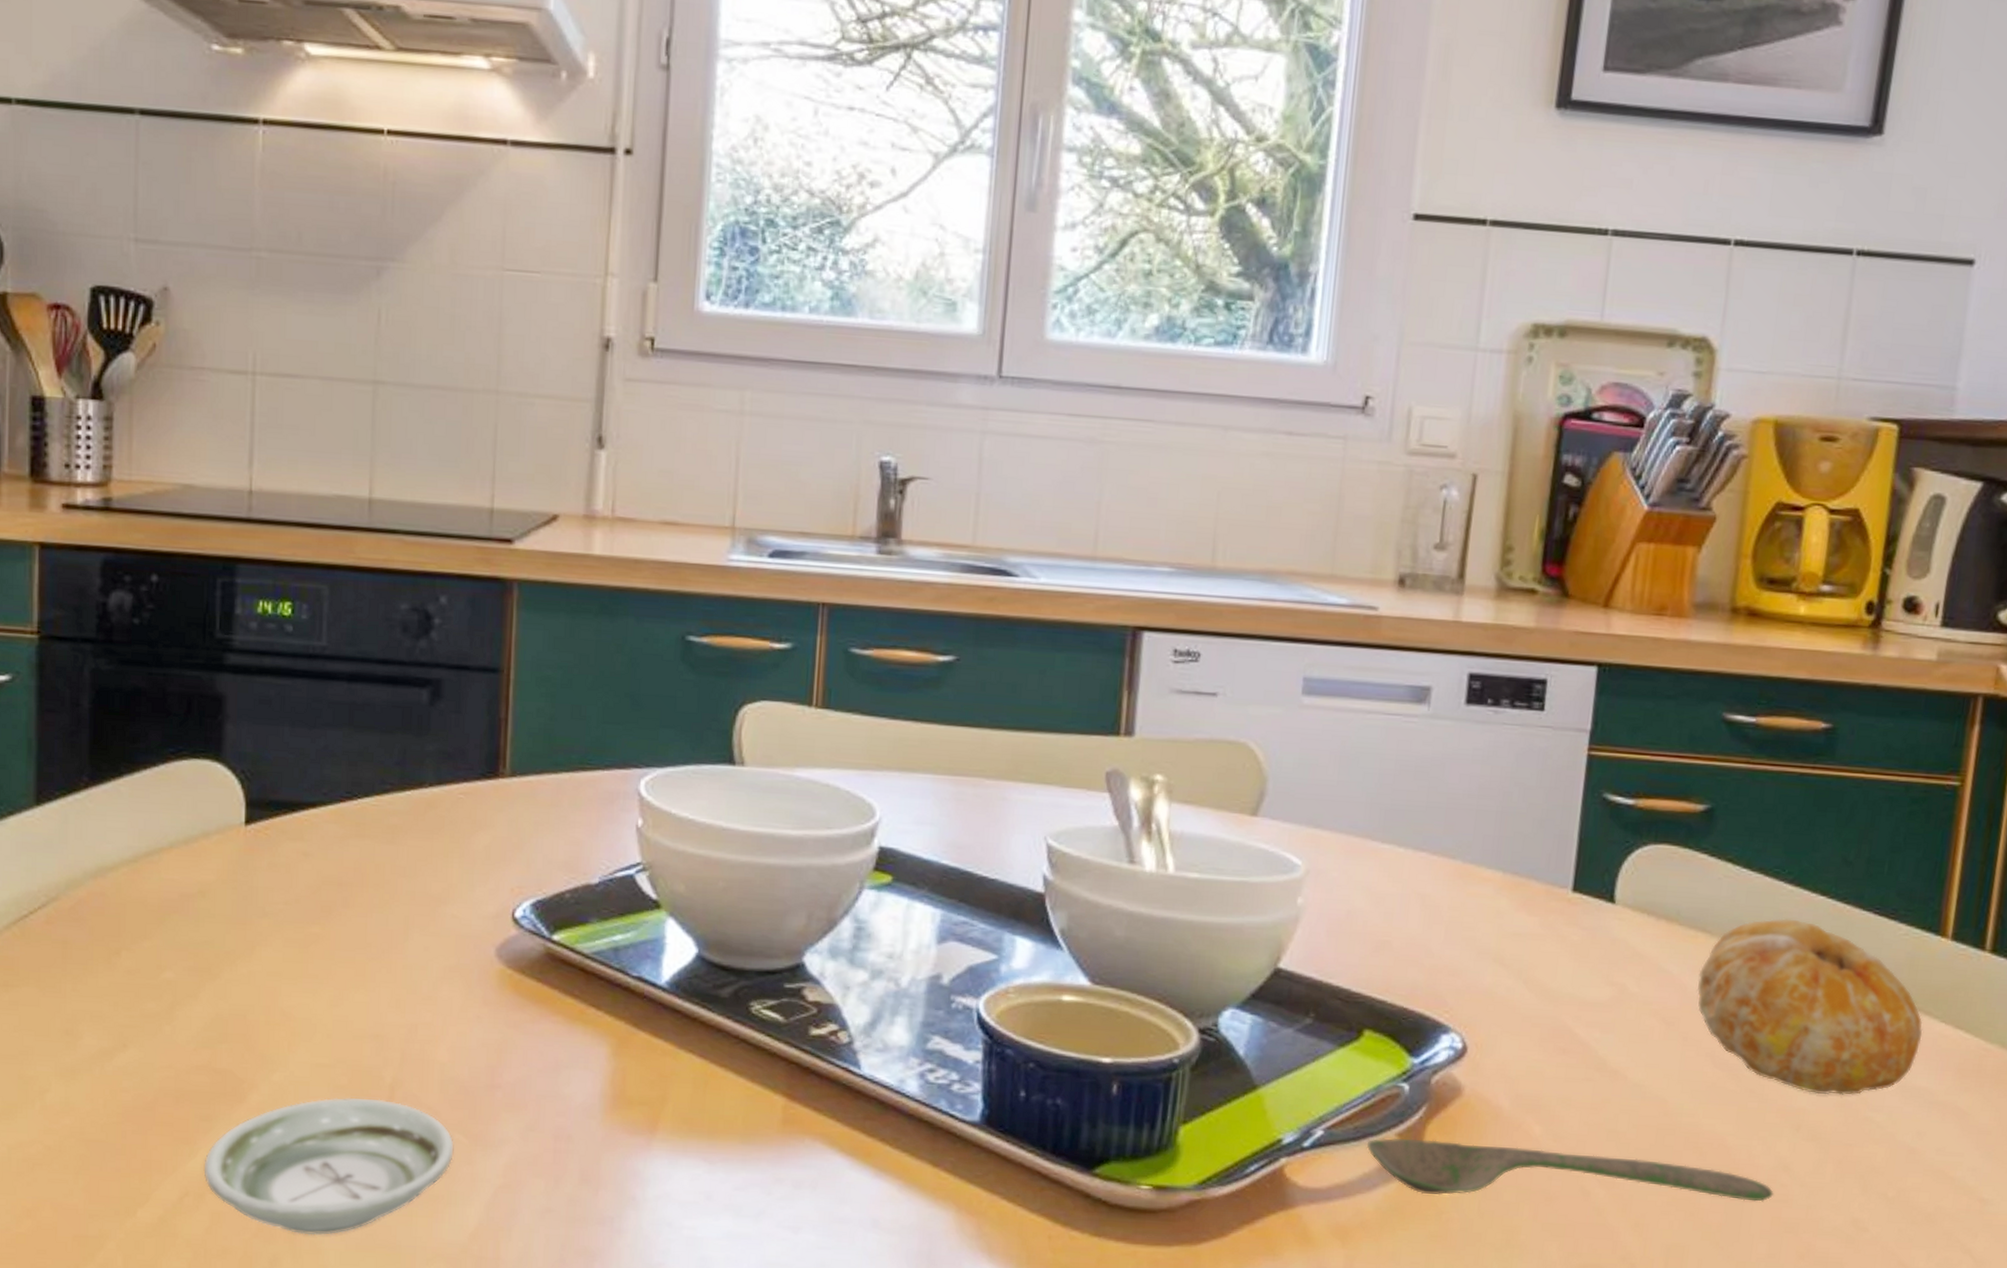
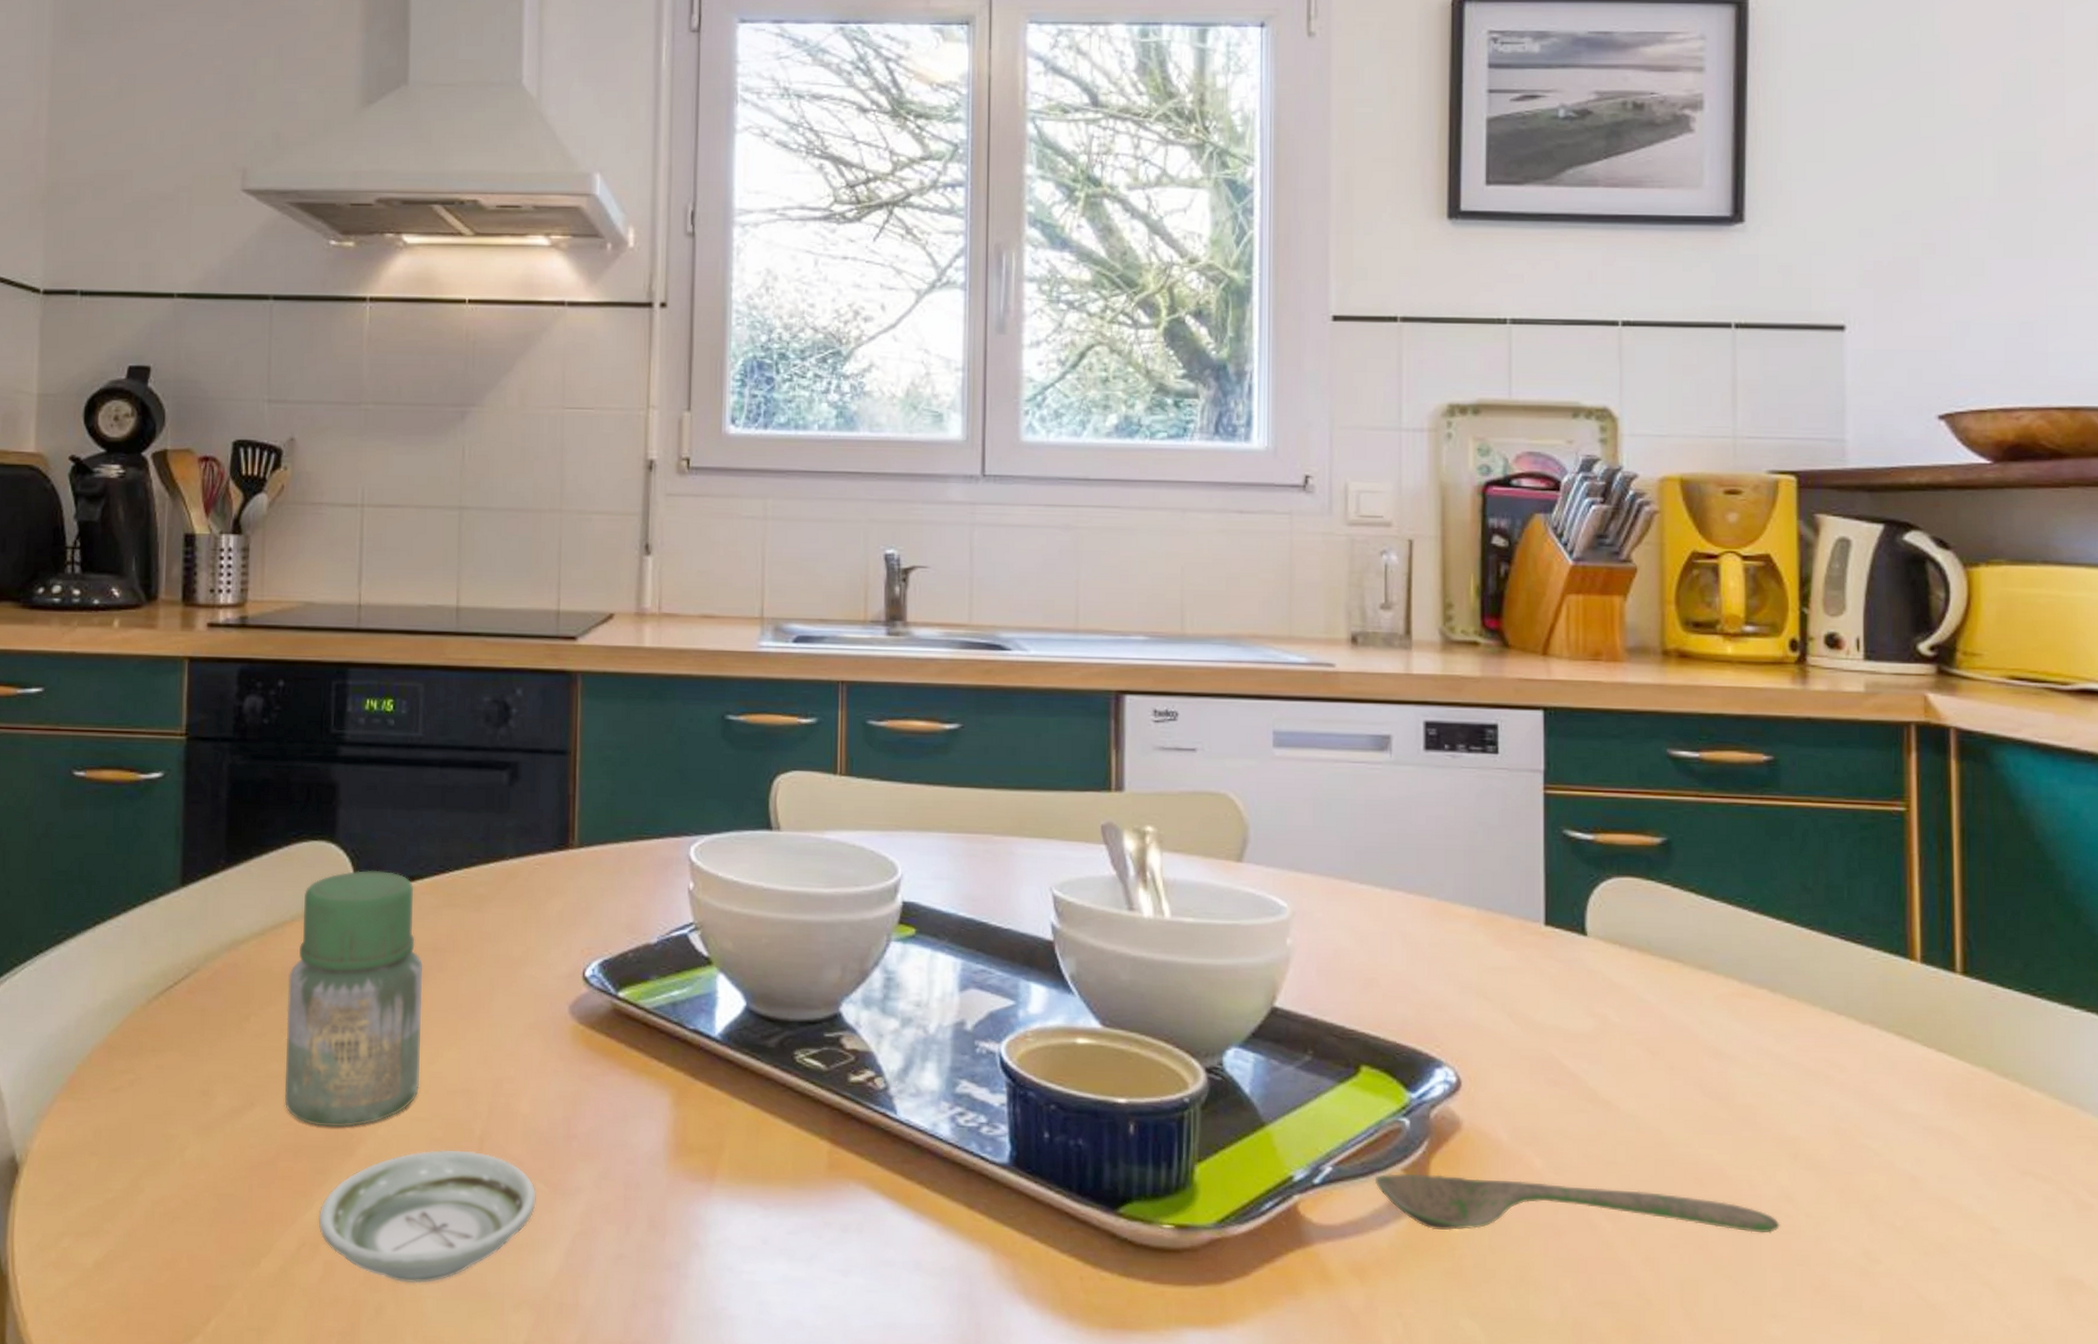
jar: none [162,794,326,1072] -> present [284,870,423,1128]
fruit: present [1696,918,1923,1096] -> none [1676,946,1906,1123]

